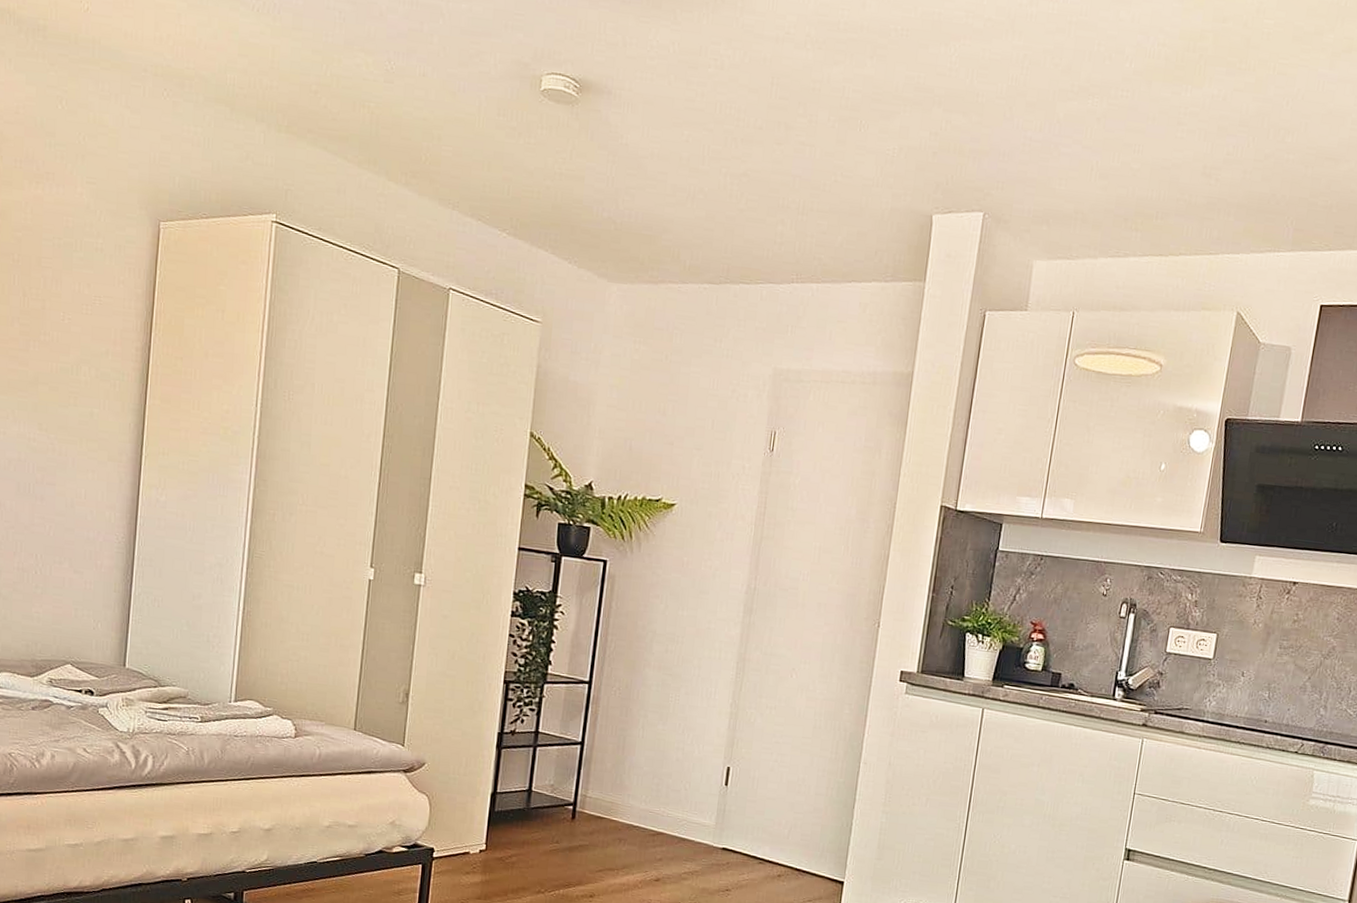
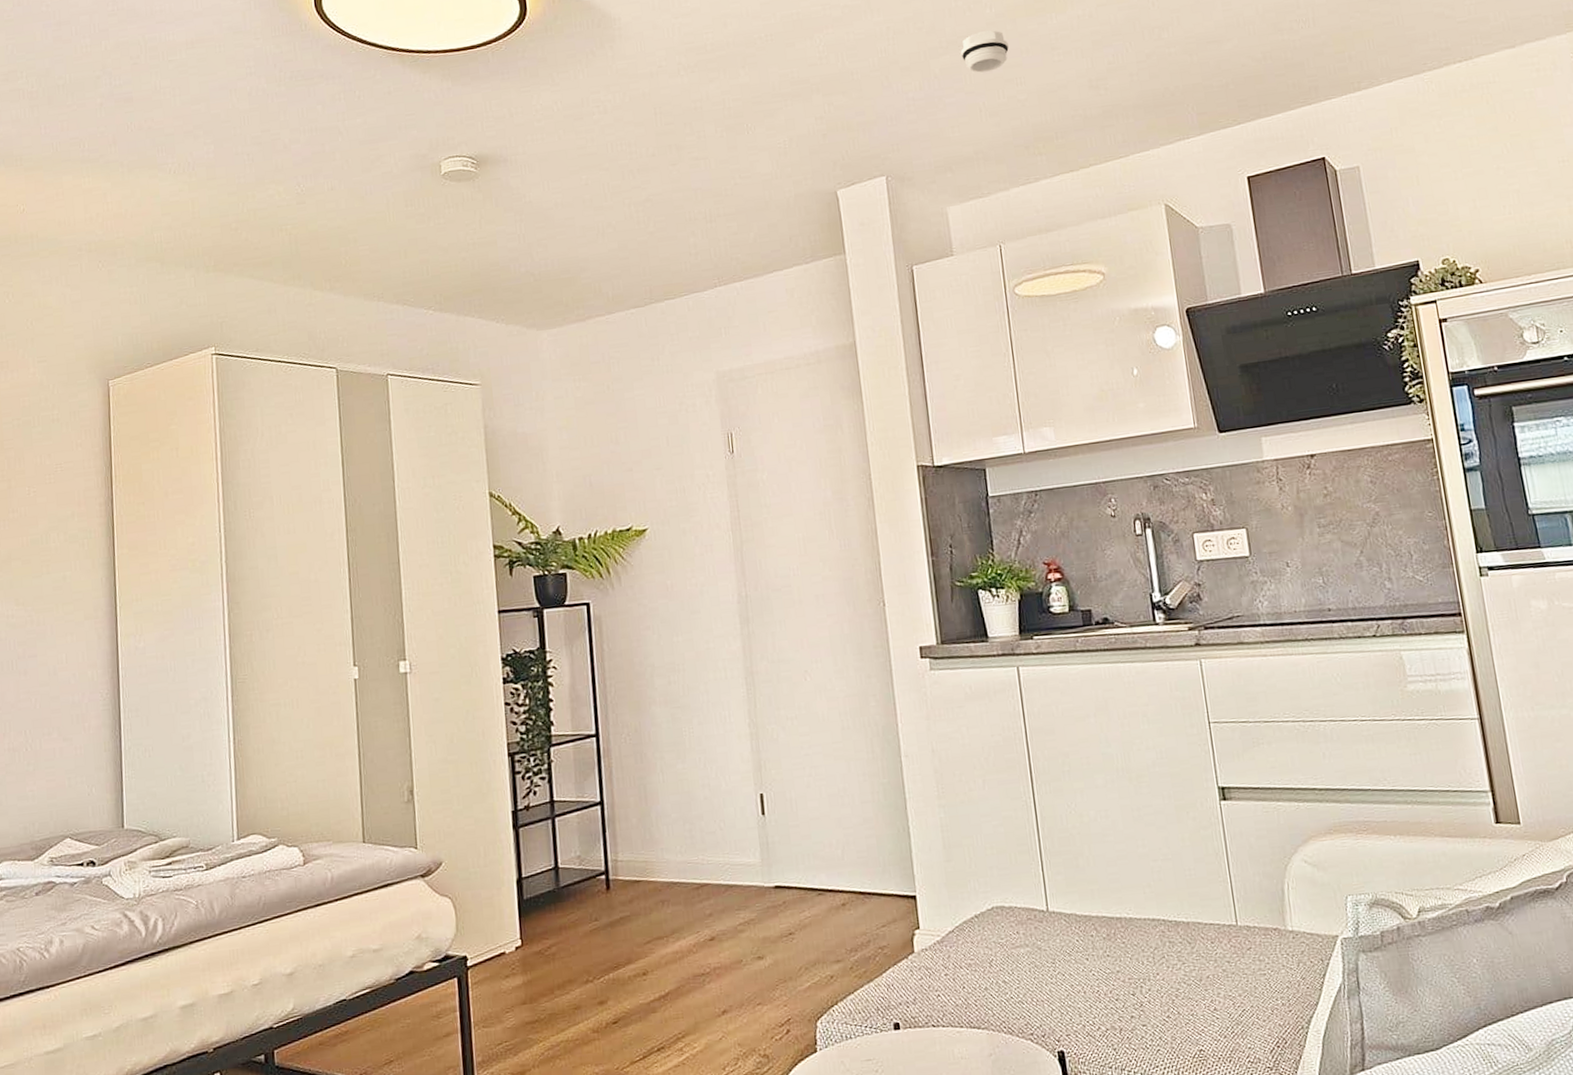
smoke detector: none [1088,85,1138,131] -> present [960,30,1009,73]

